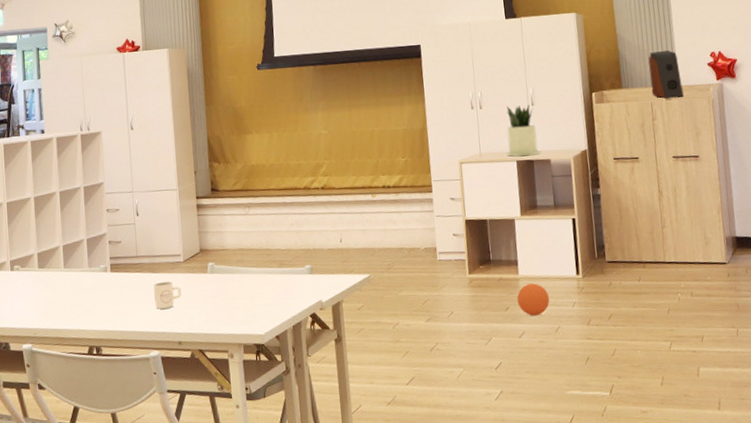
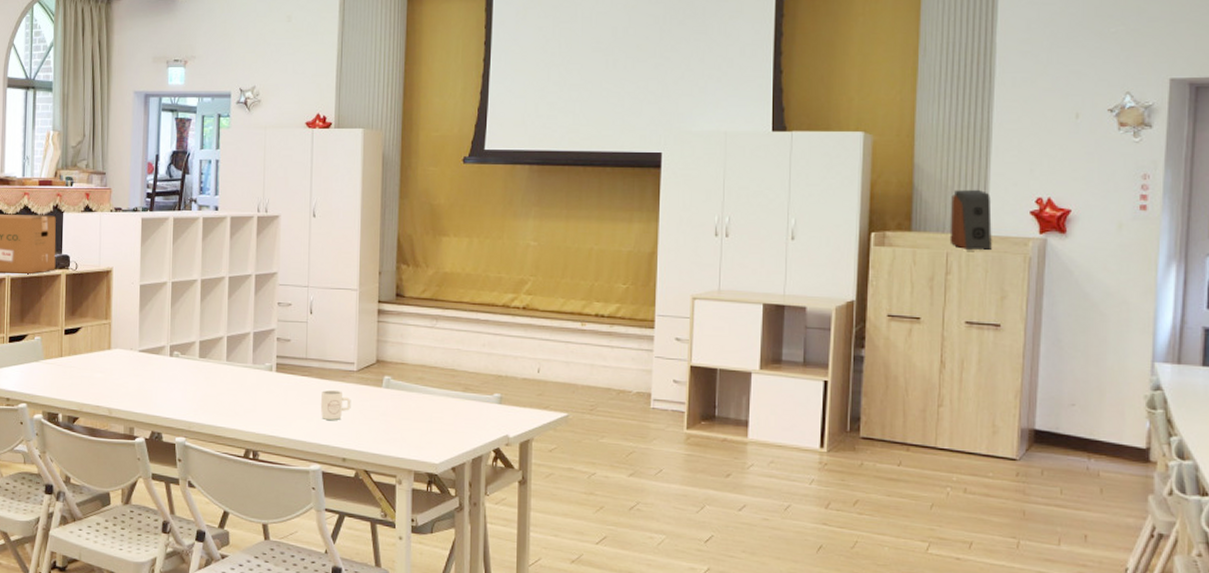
planter: present [506,105,541,157] -> none [751,238,795,300]
ball: present [517,283,550,316] -> none [741,450,783,489]

